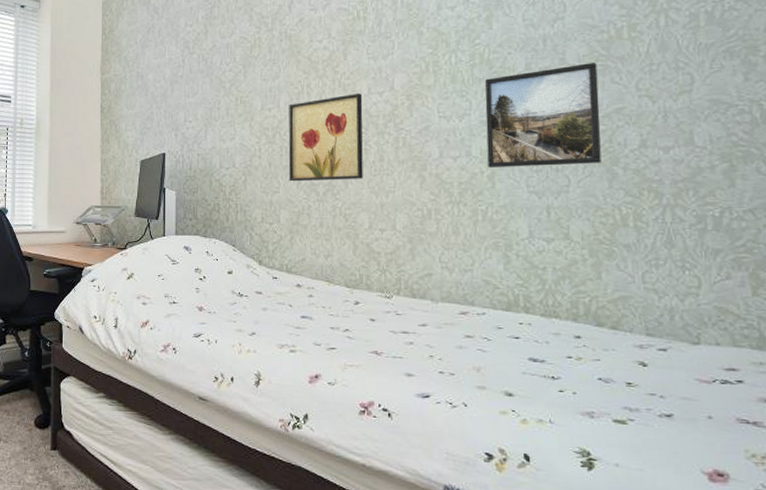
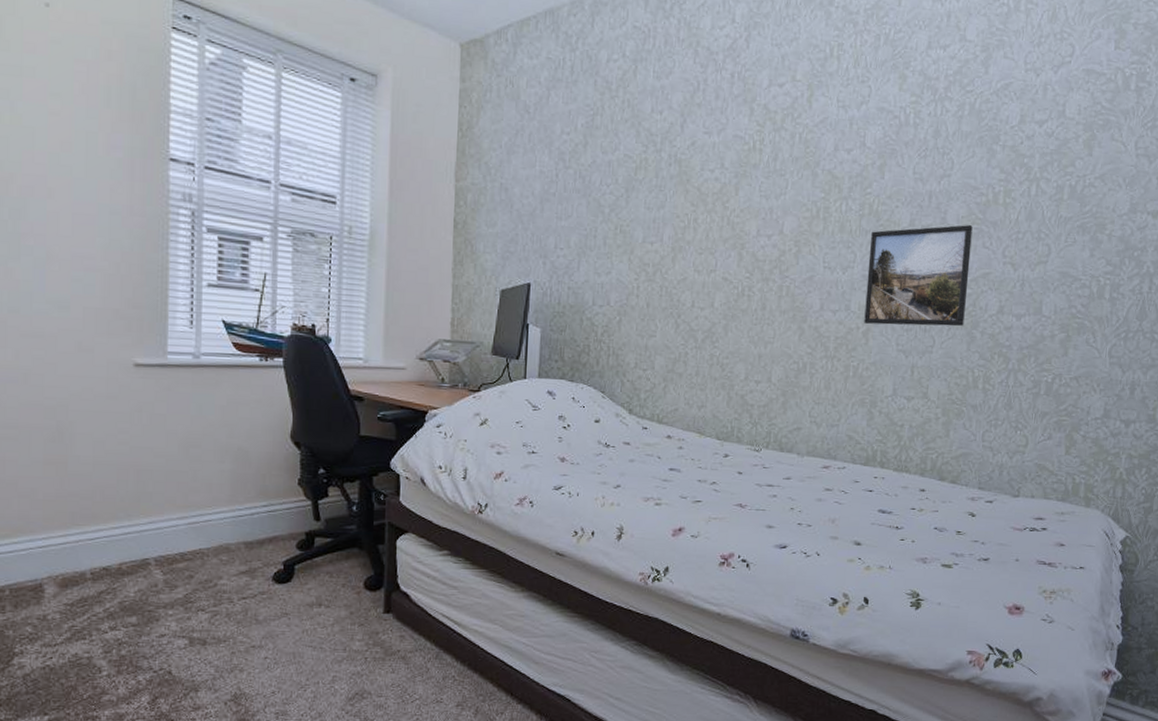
wall art: present [288,94,363,182] -> none [667,234,751,328]

